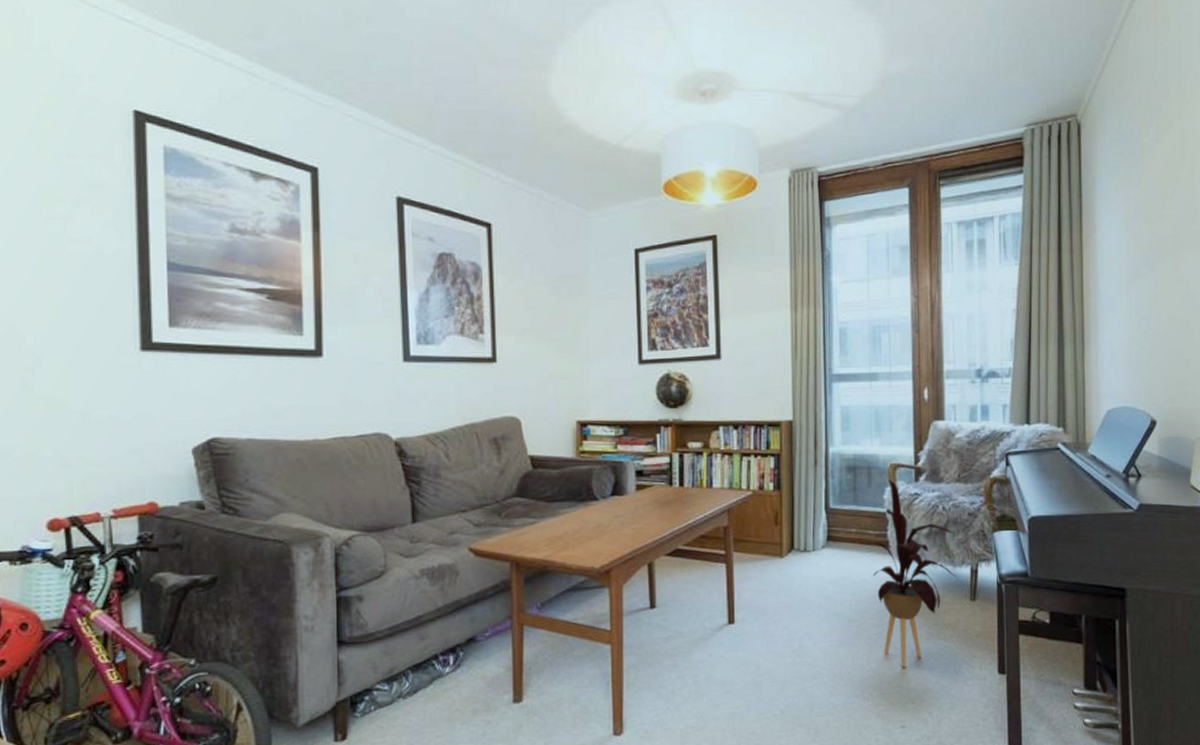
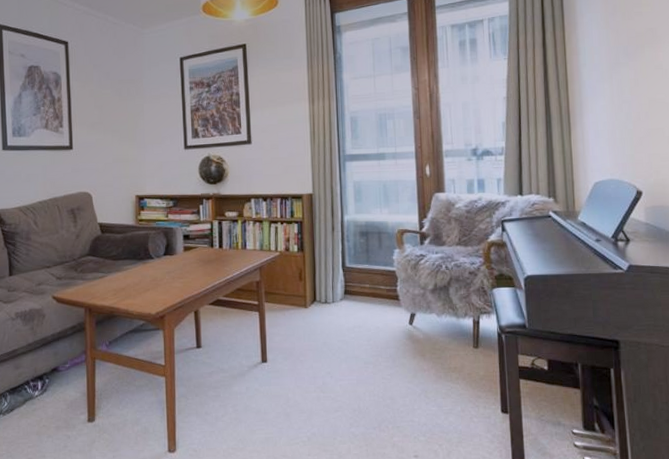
house plant: present [865,479,957,668] -> none [378,243,461,405]

